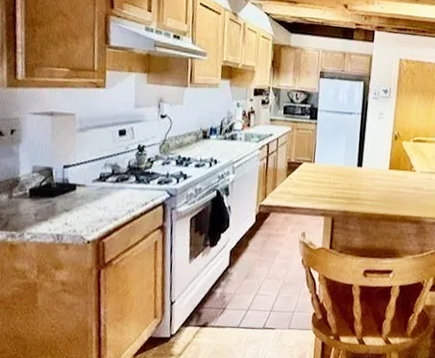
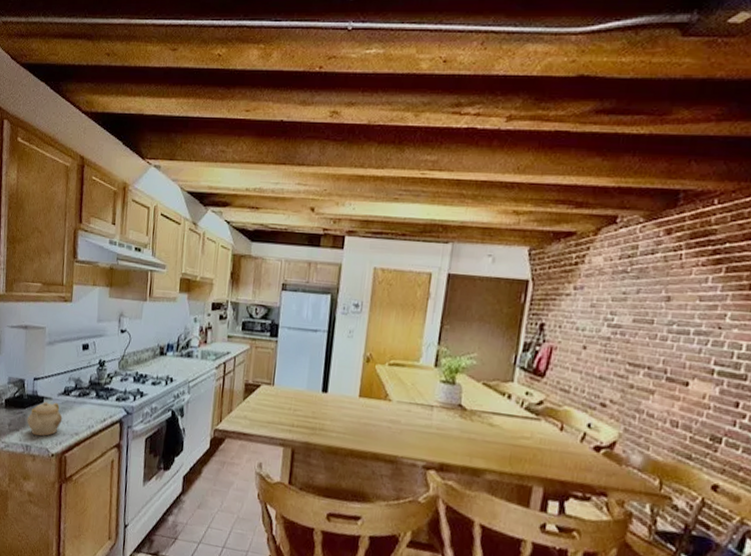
teapot: none [57,189,99,224] -> present [27,402,63,436]

